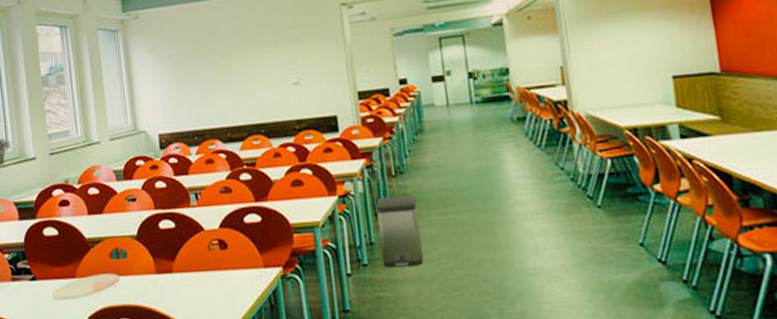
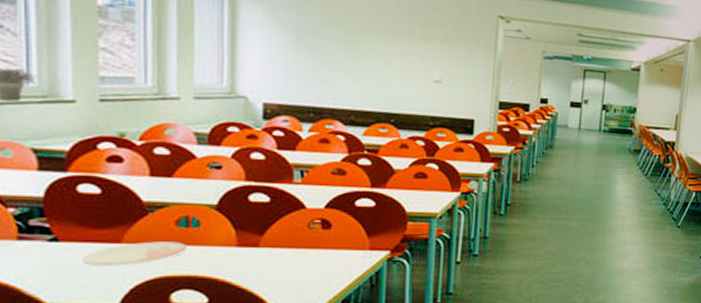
pedal bin: present [376,194,423,268] -> none [493,198,534,259]

